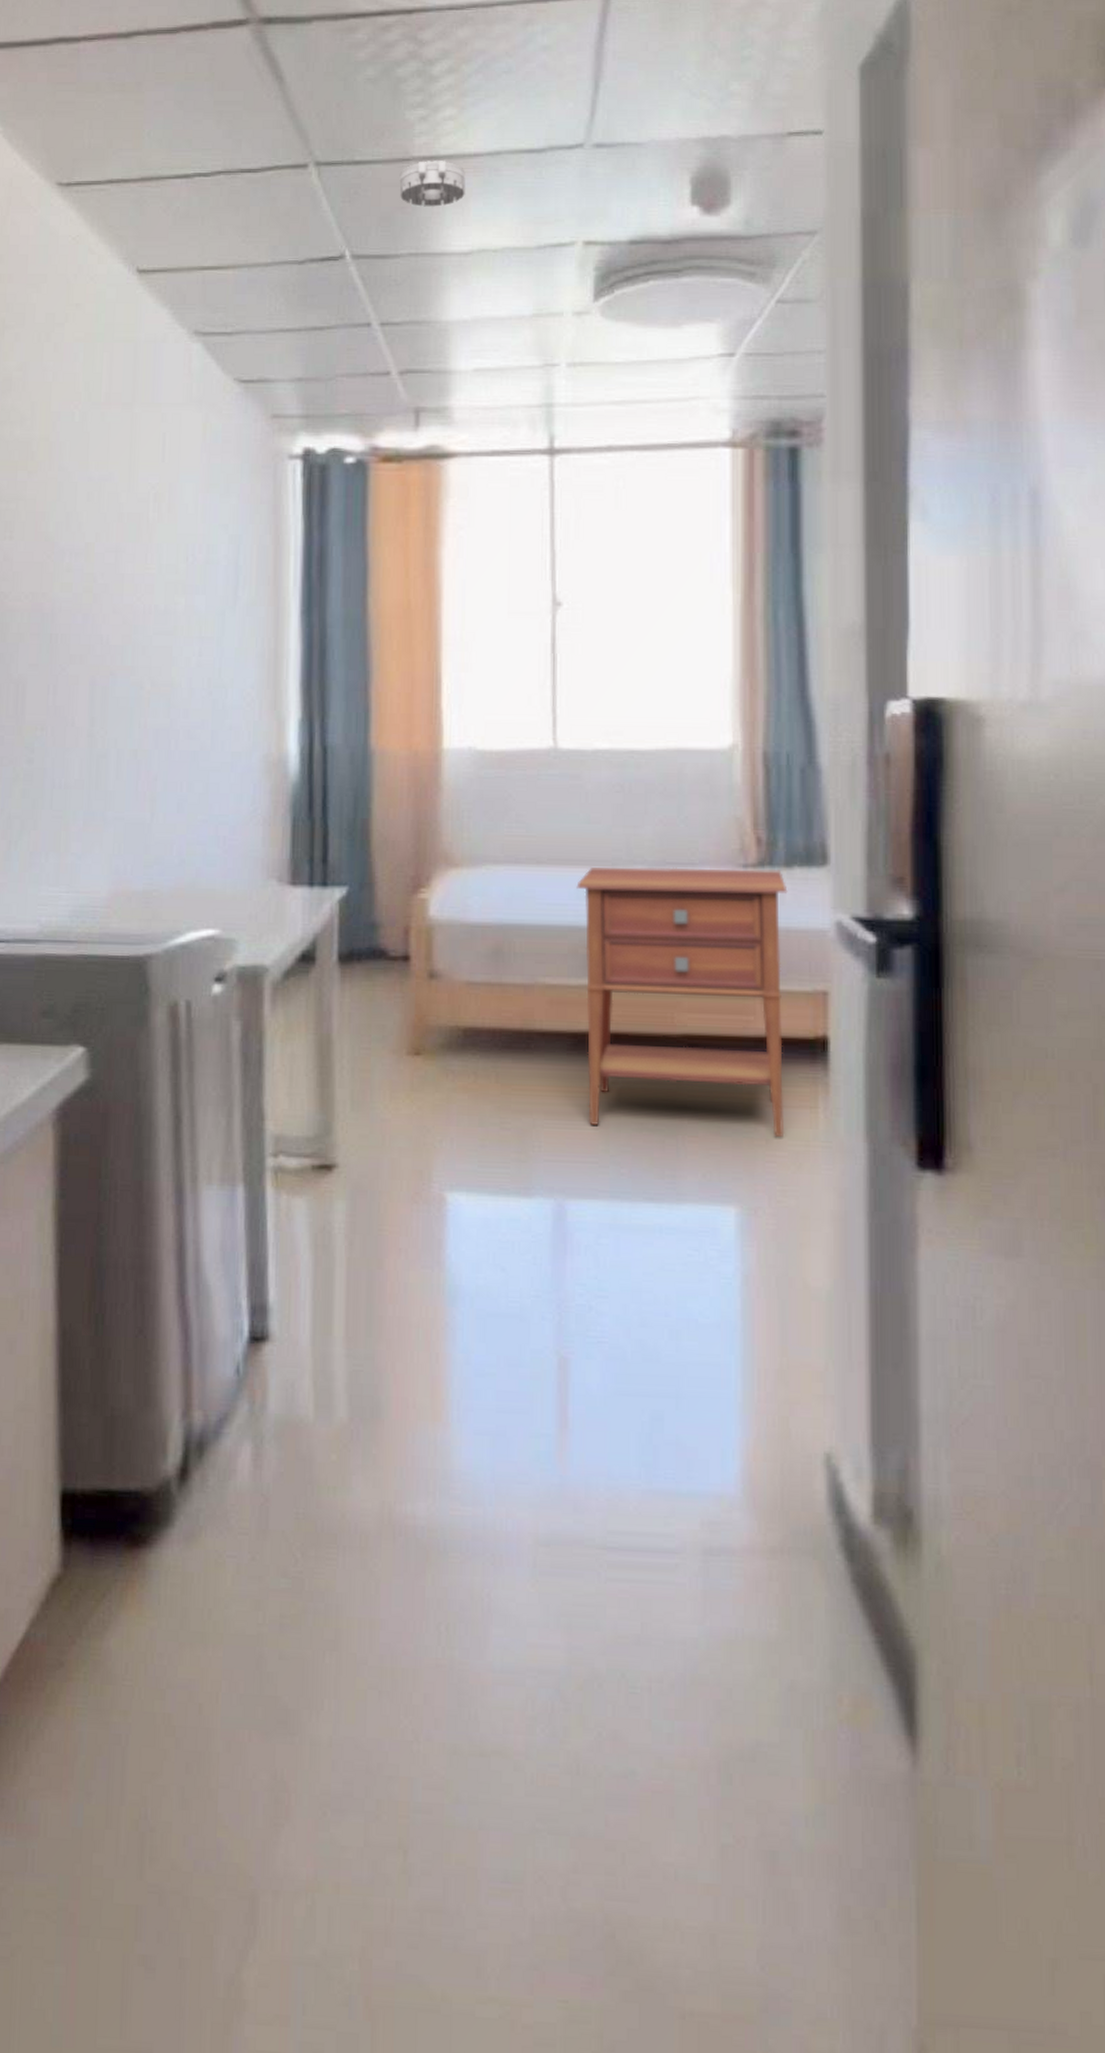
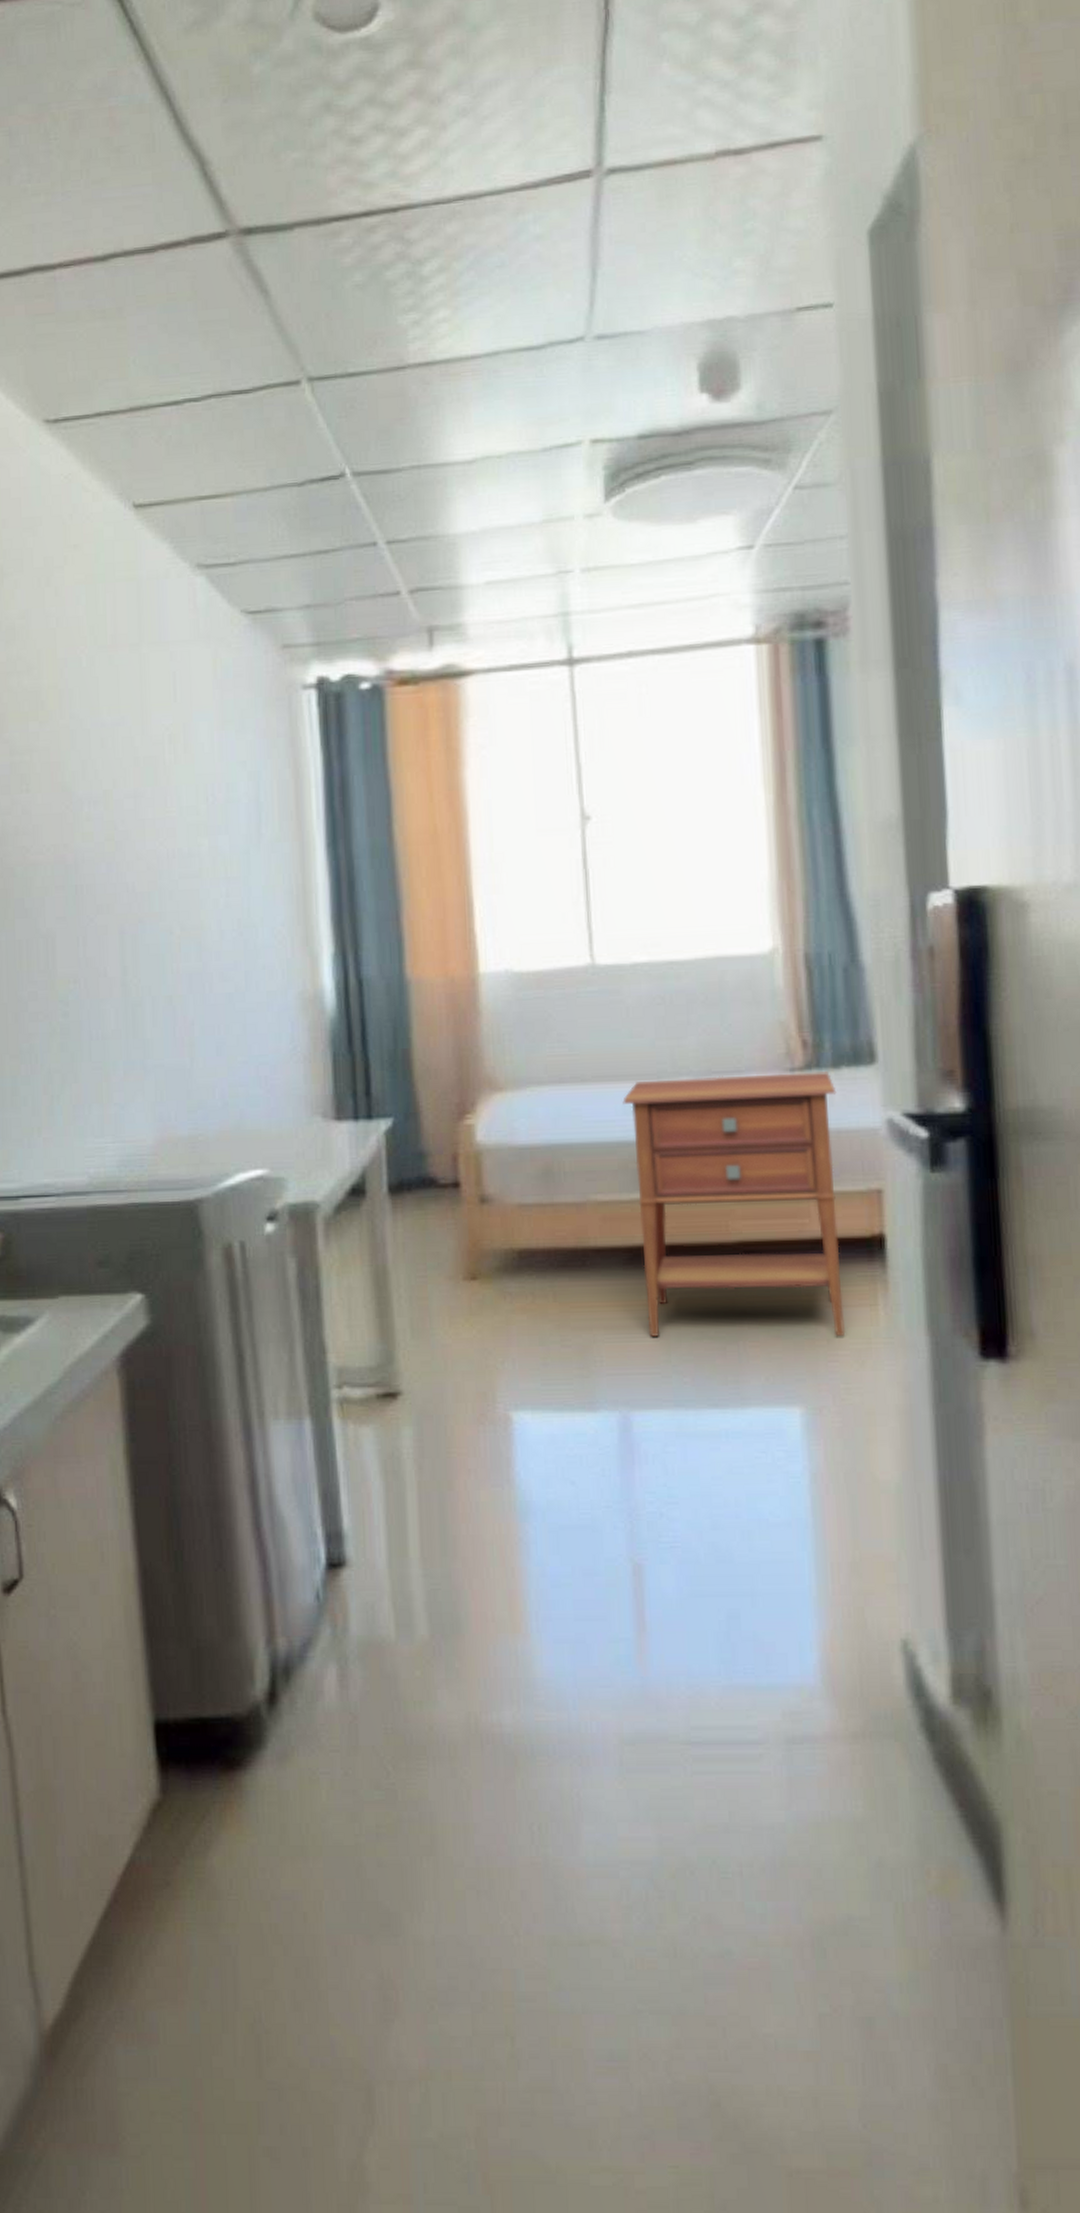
smoke detector: present [399,161,465,207] -> none [395,366,465,416]

